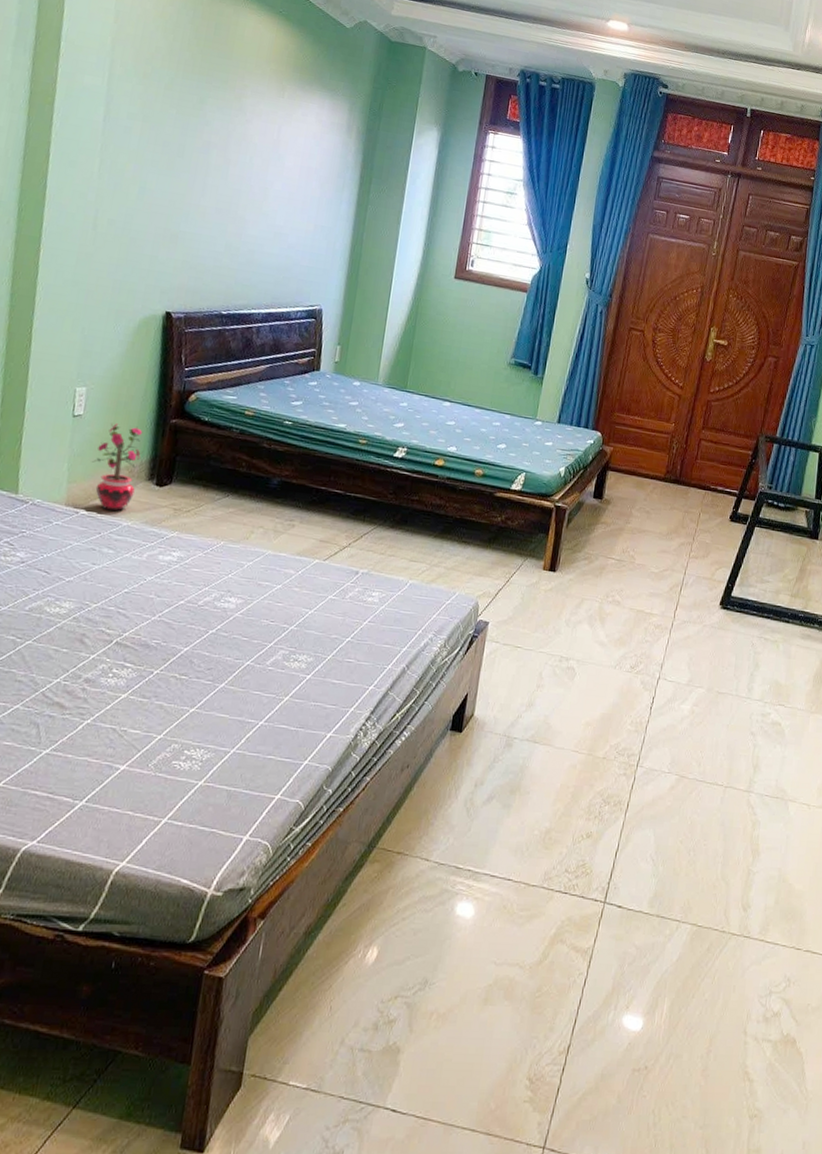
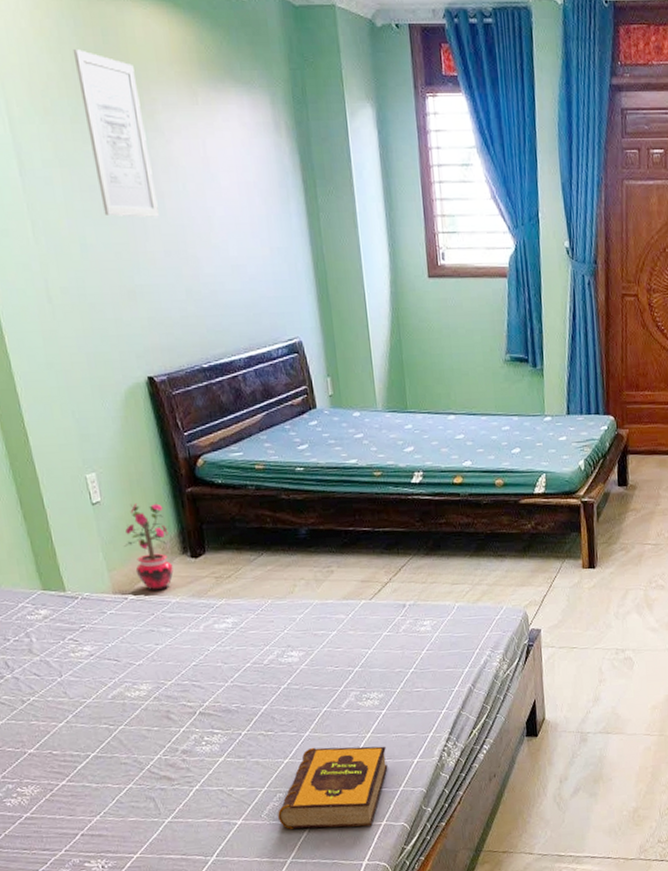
hardback book: none [165,700,301,798] -> present [278,746,388,830]
wall art: none [170,34,235,179] -> present [72,49,159,218]

